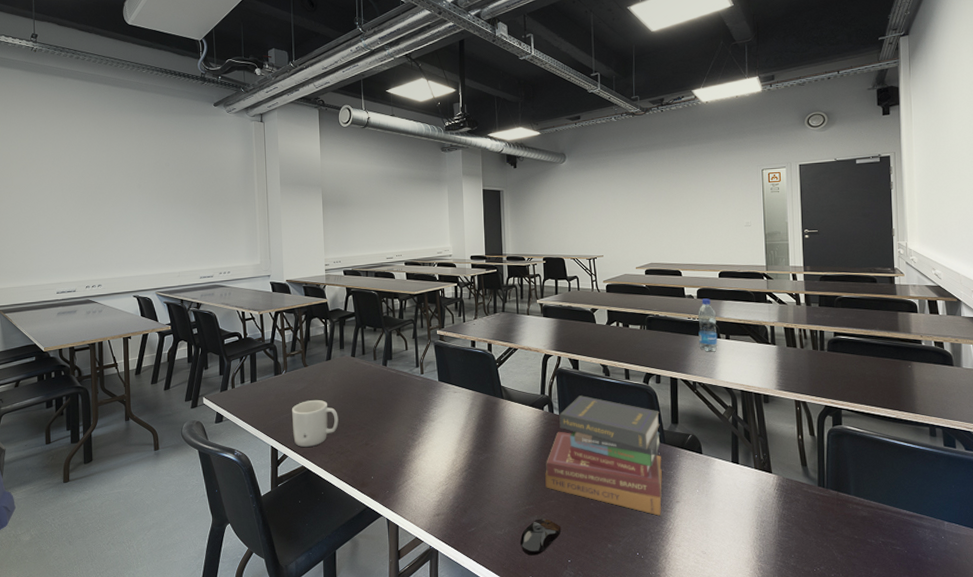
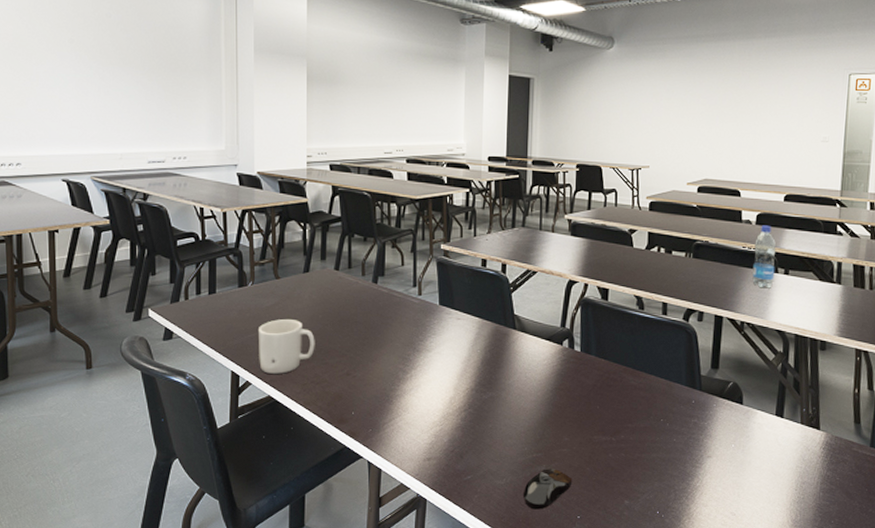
books: present [545,395,662,516] -> none [558,331,698,471]

